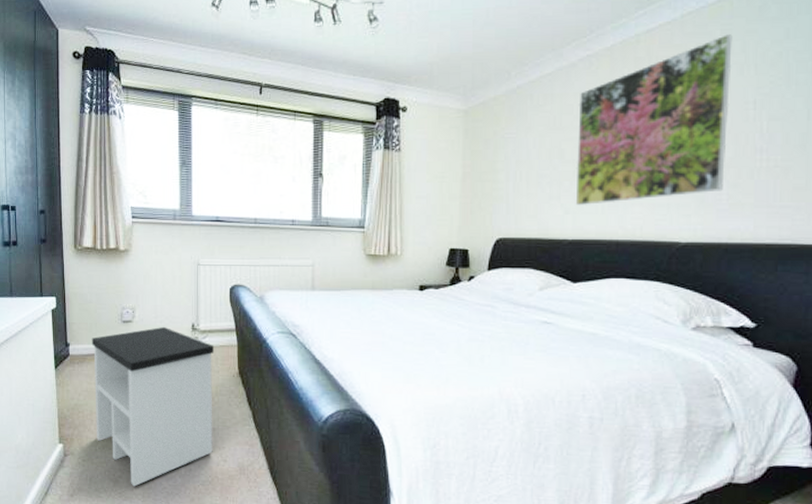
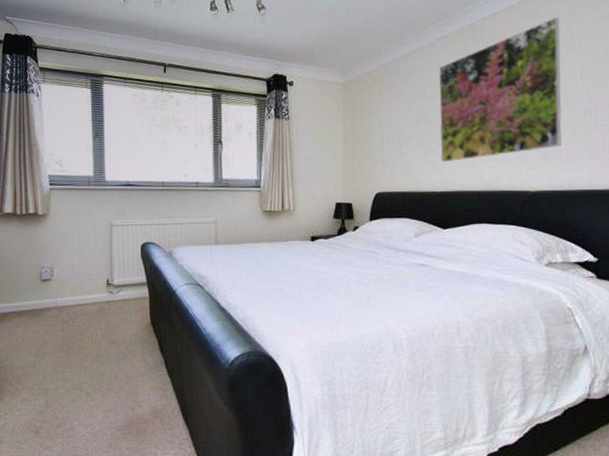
side table: present [91,326,215,487] -> none [12,283,128,436]

